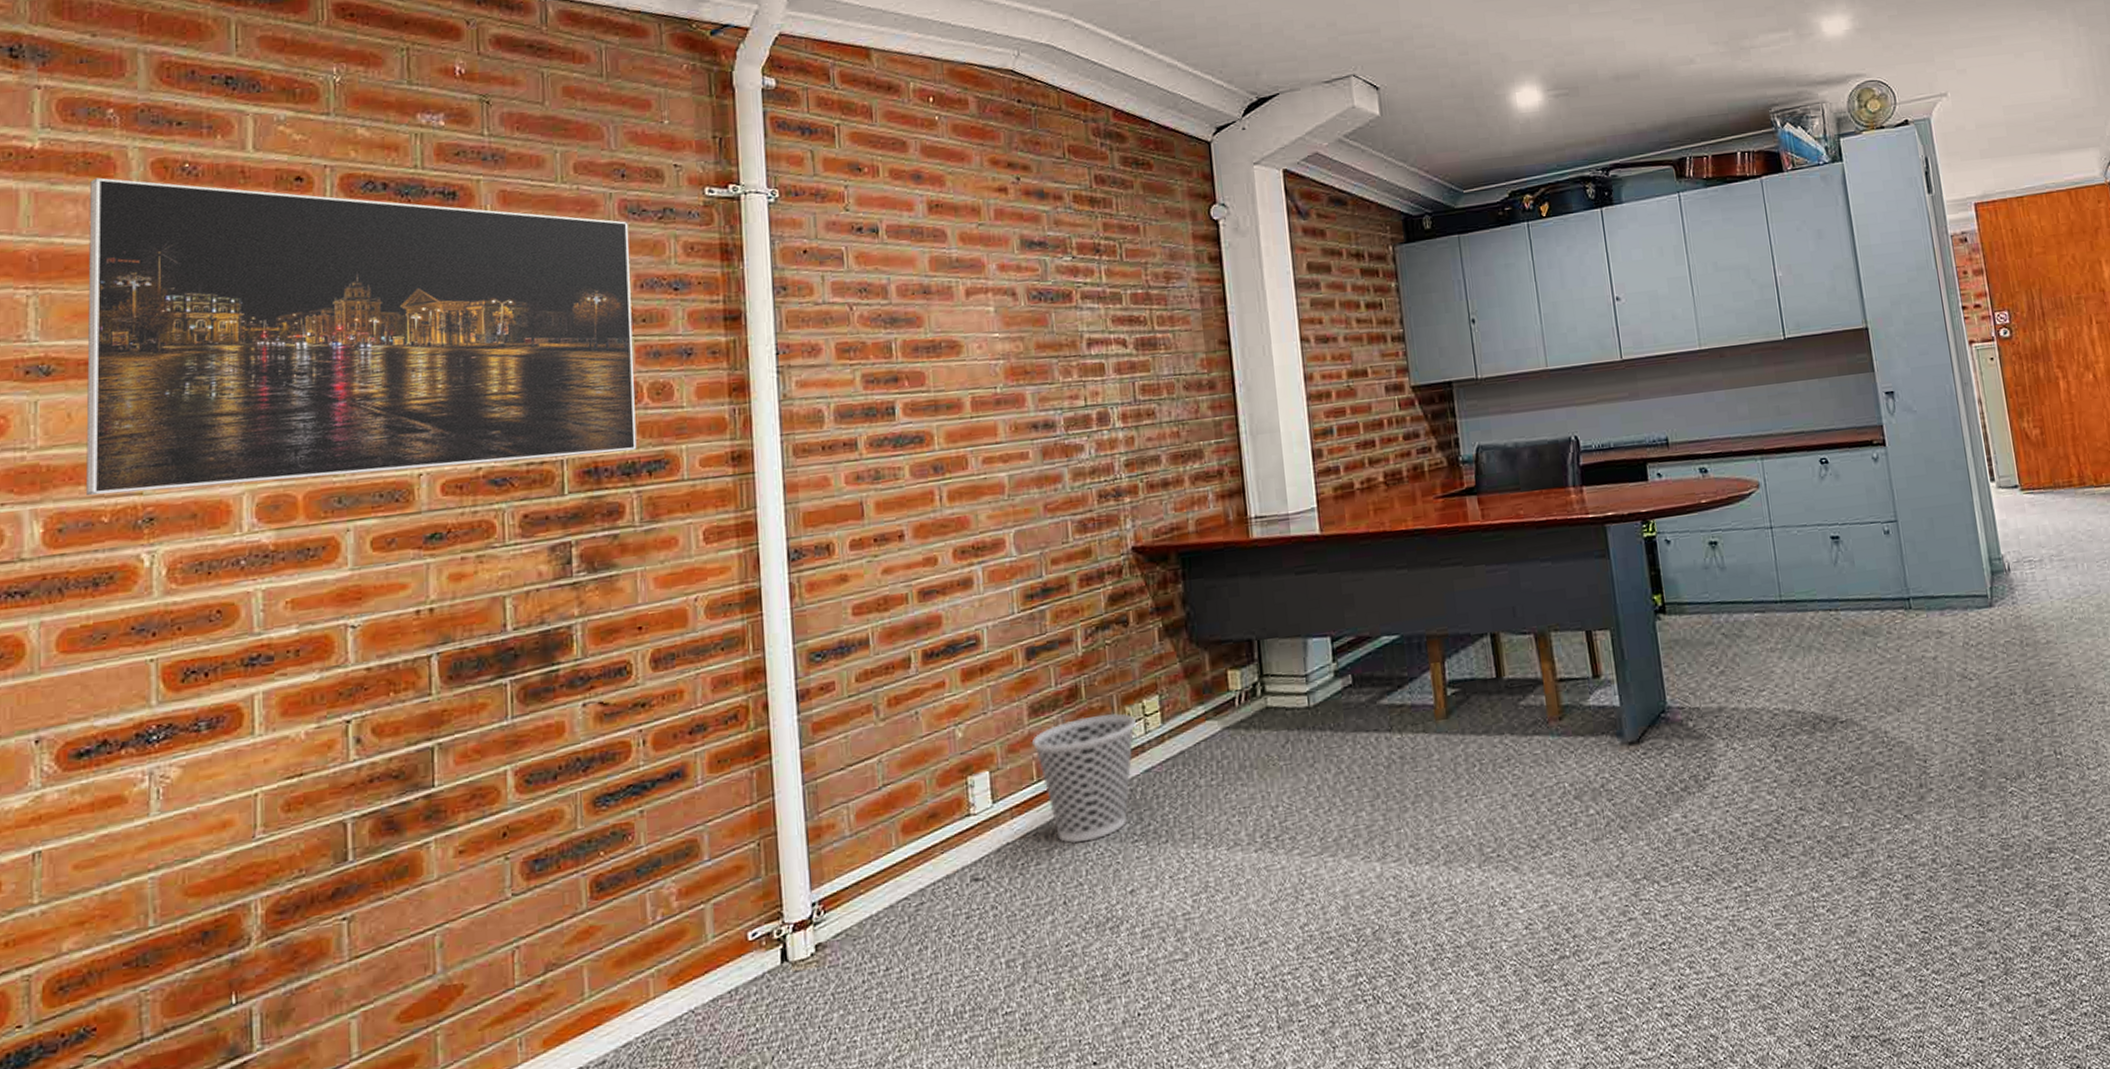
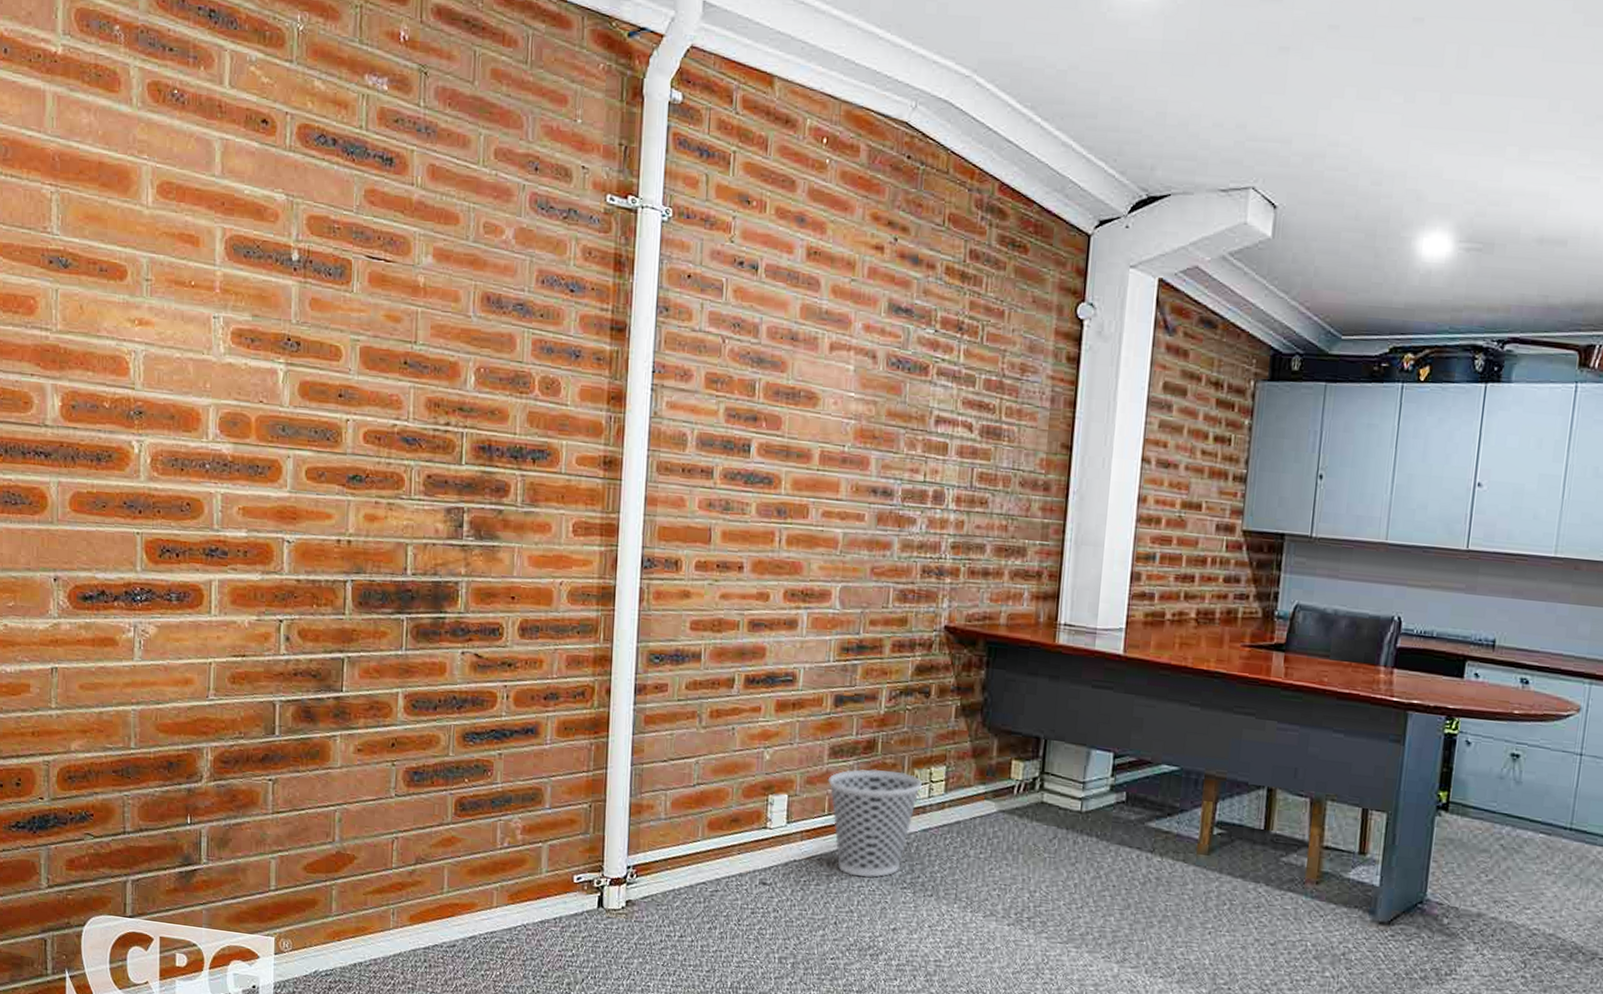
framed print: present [86,177,637,496] -> none [93,90,537,436]

